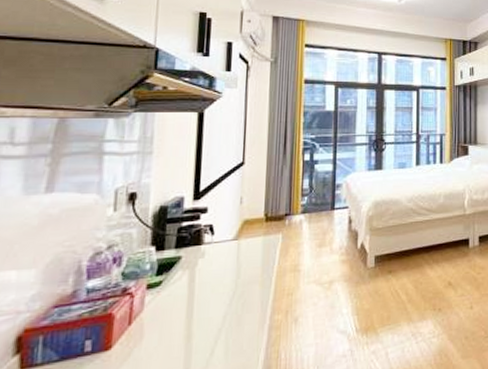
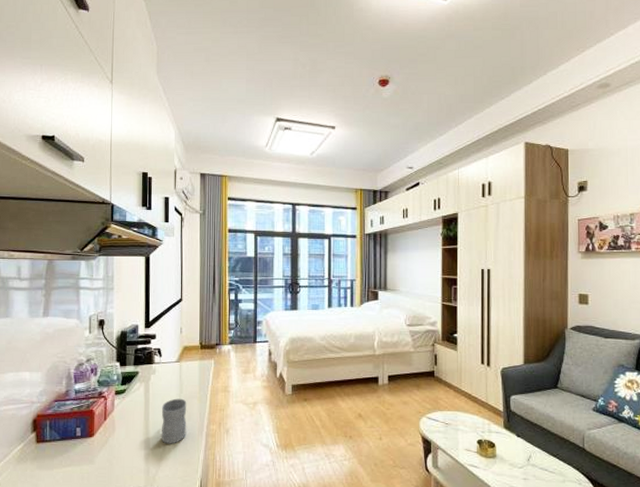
mug: none [209,285,245,347] -> present [161,398,187,444]

